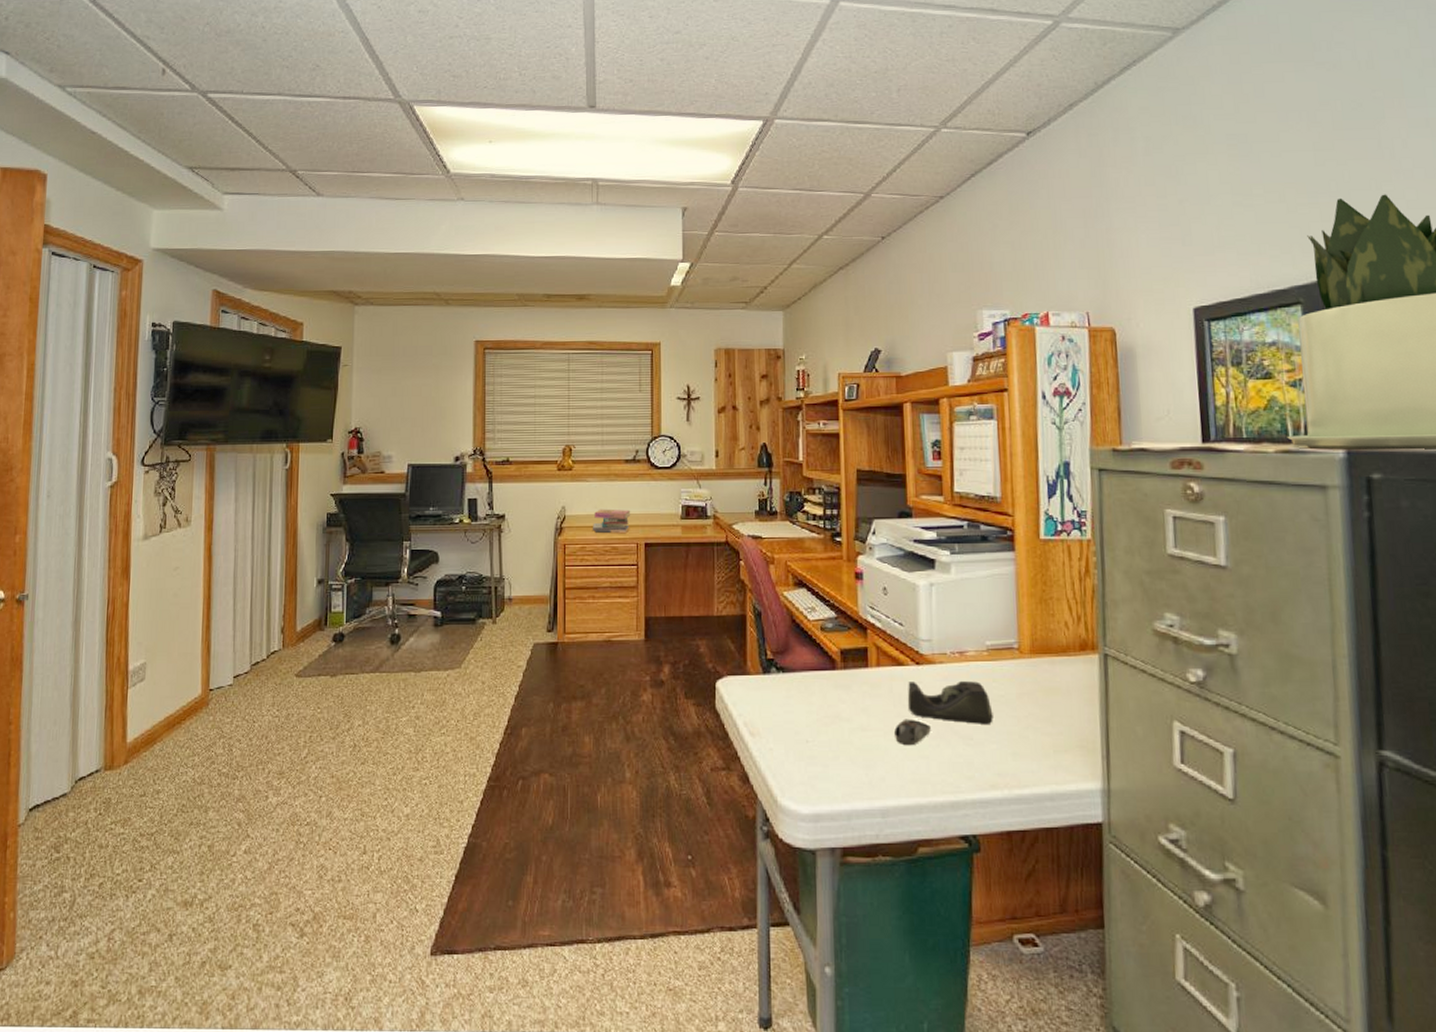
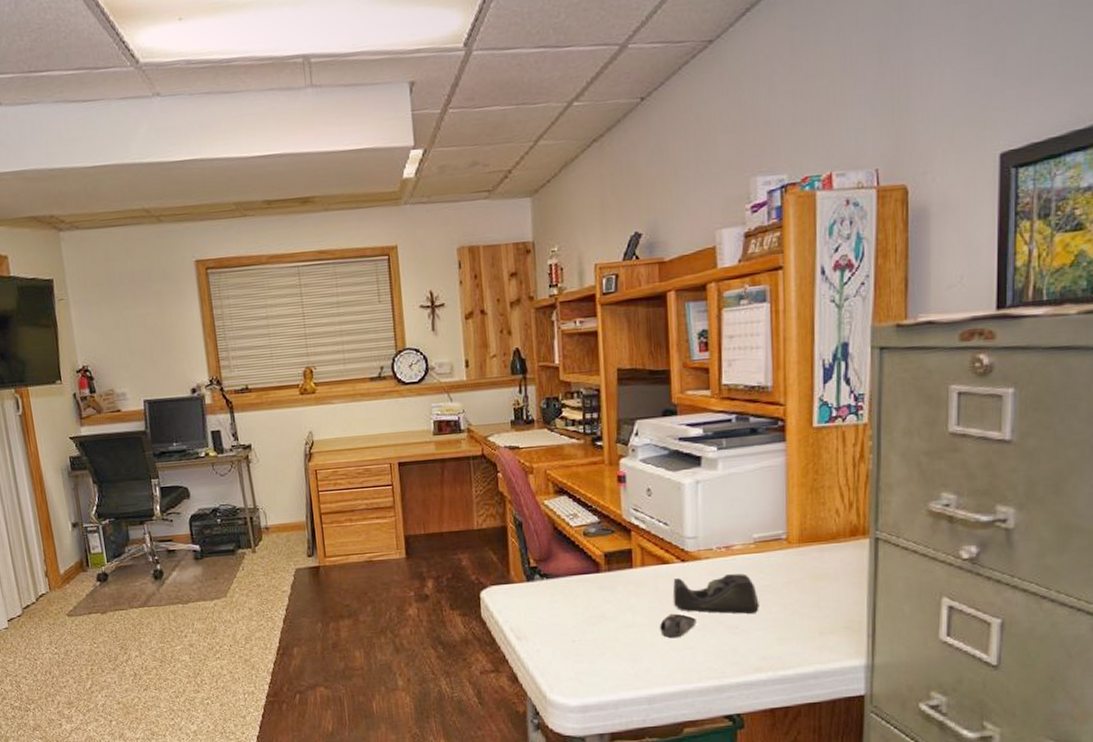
books: present [593,509,630,534] -> none [343,429,382,457]

